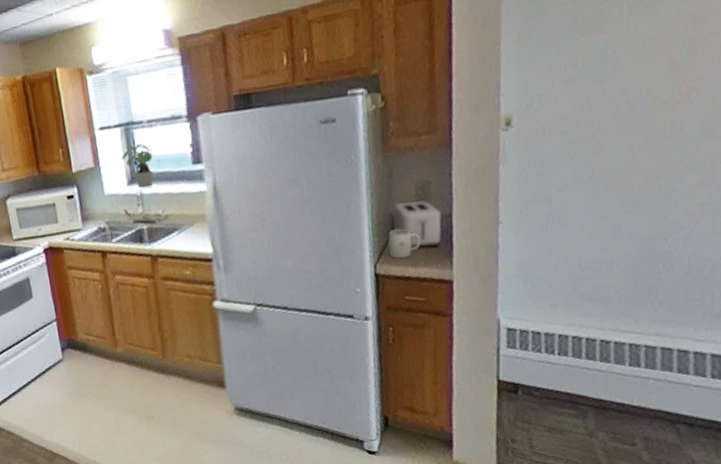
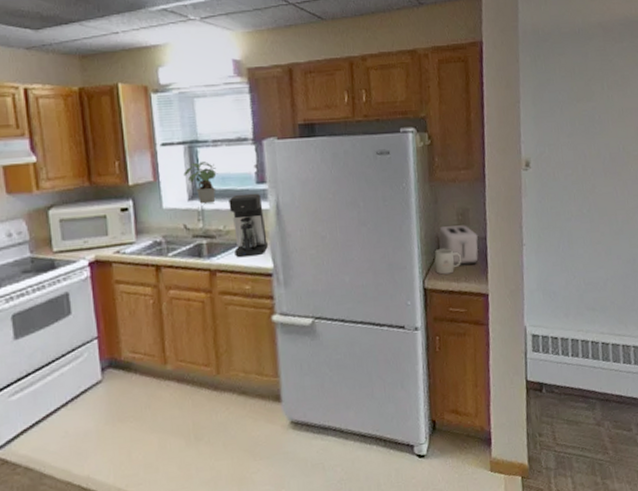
coffee maker: none [166,174,207,242] -> present [229,193,268,257]

